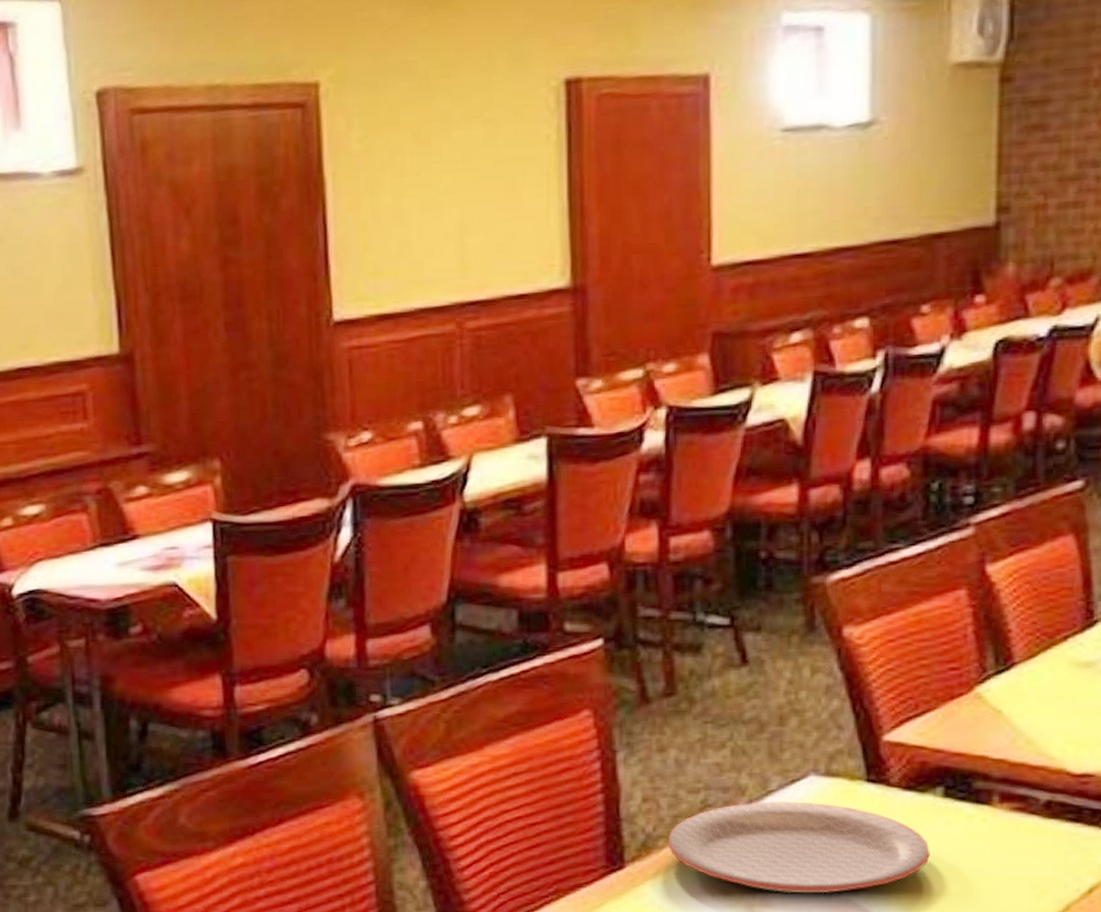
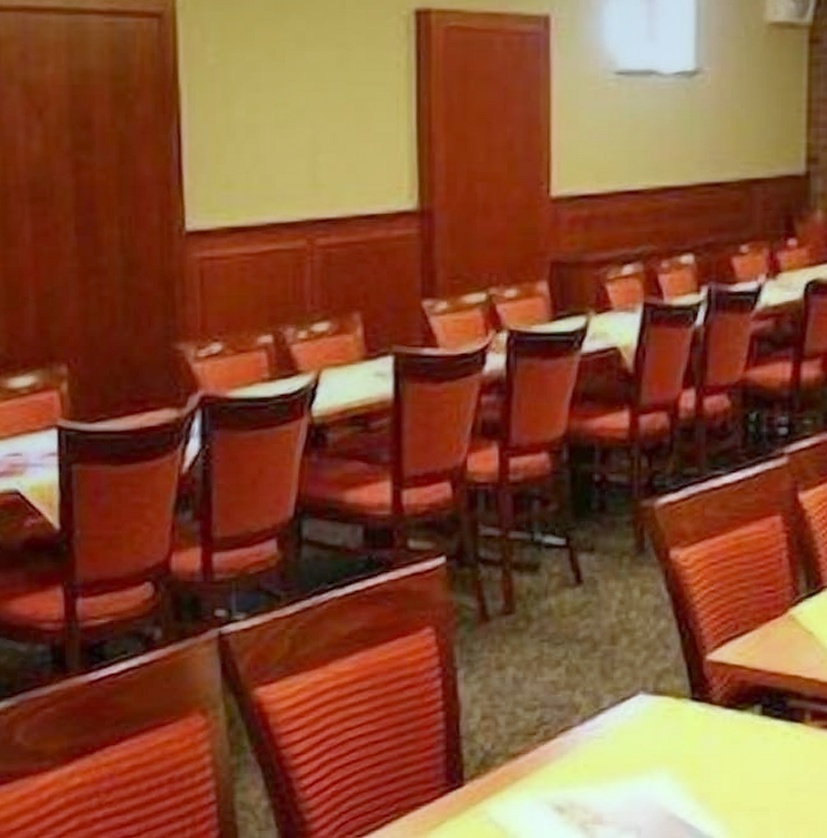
plate: present [667,801,930,894] -> none [505,719,749,810]

